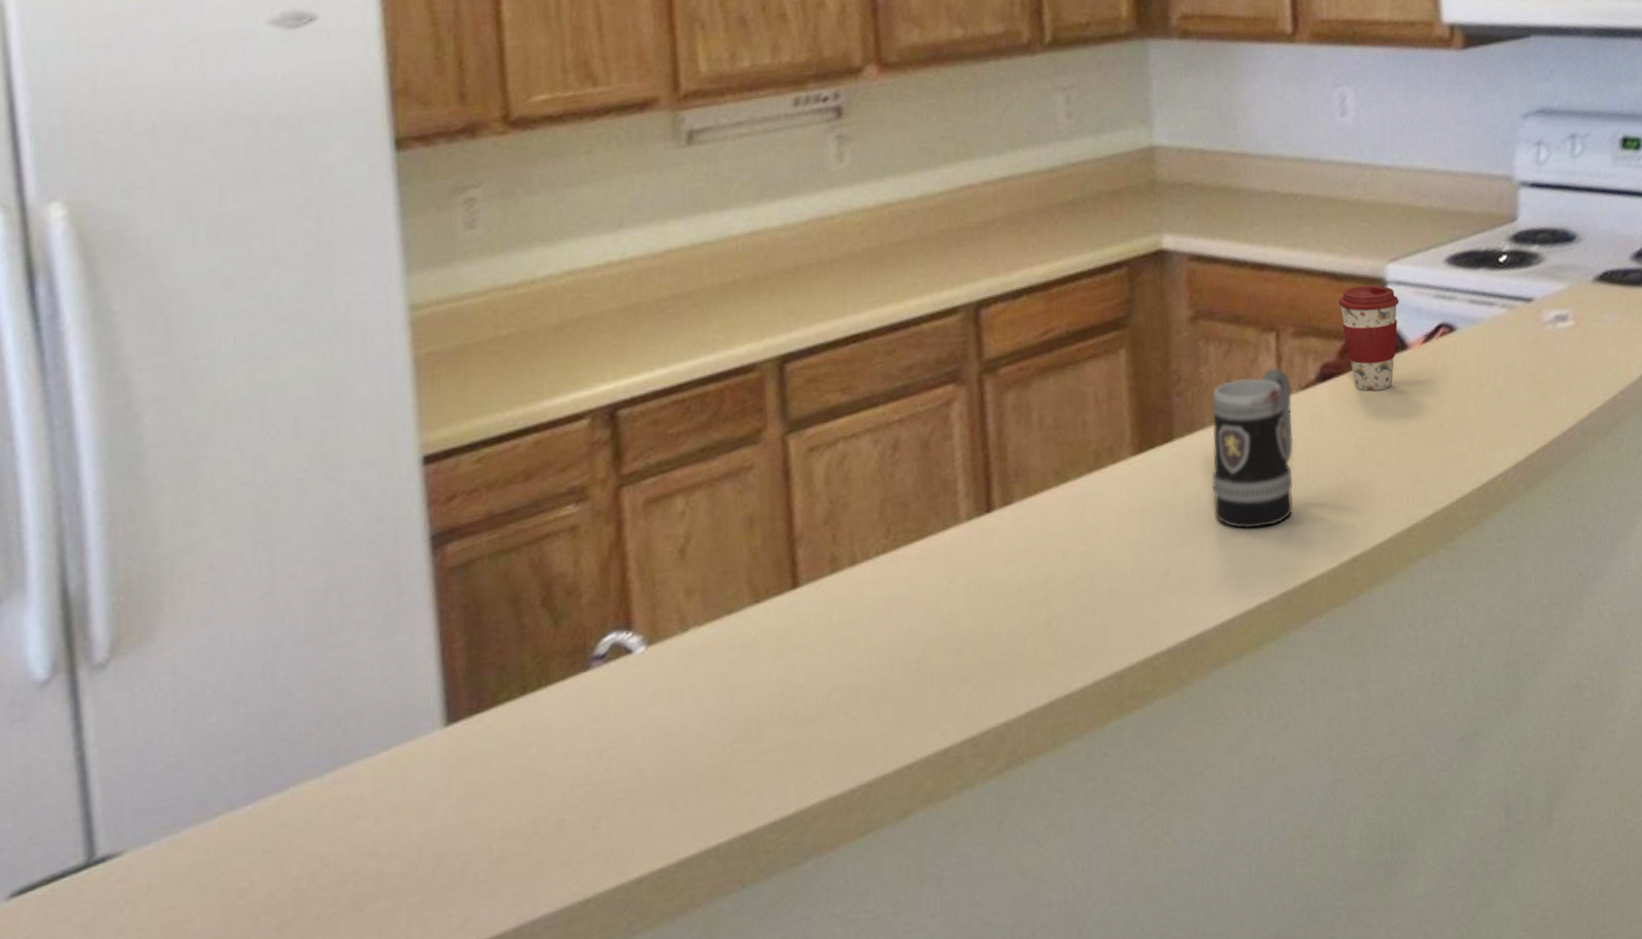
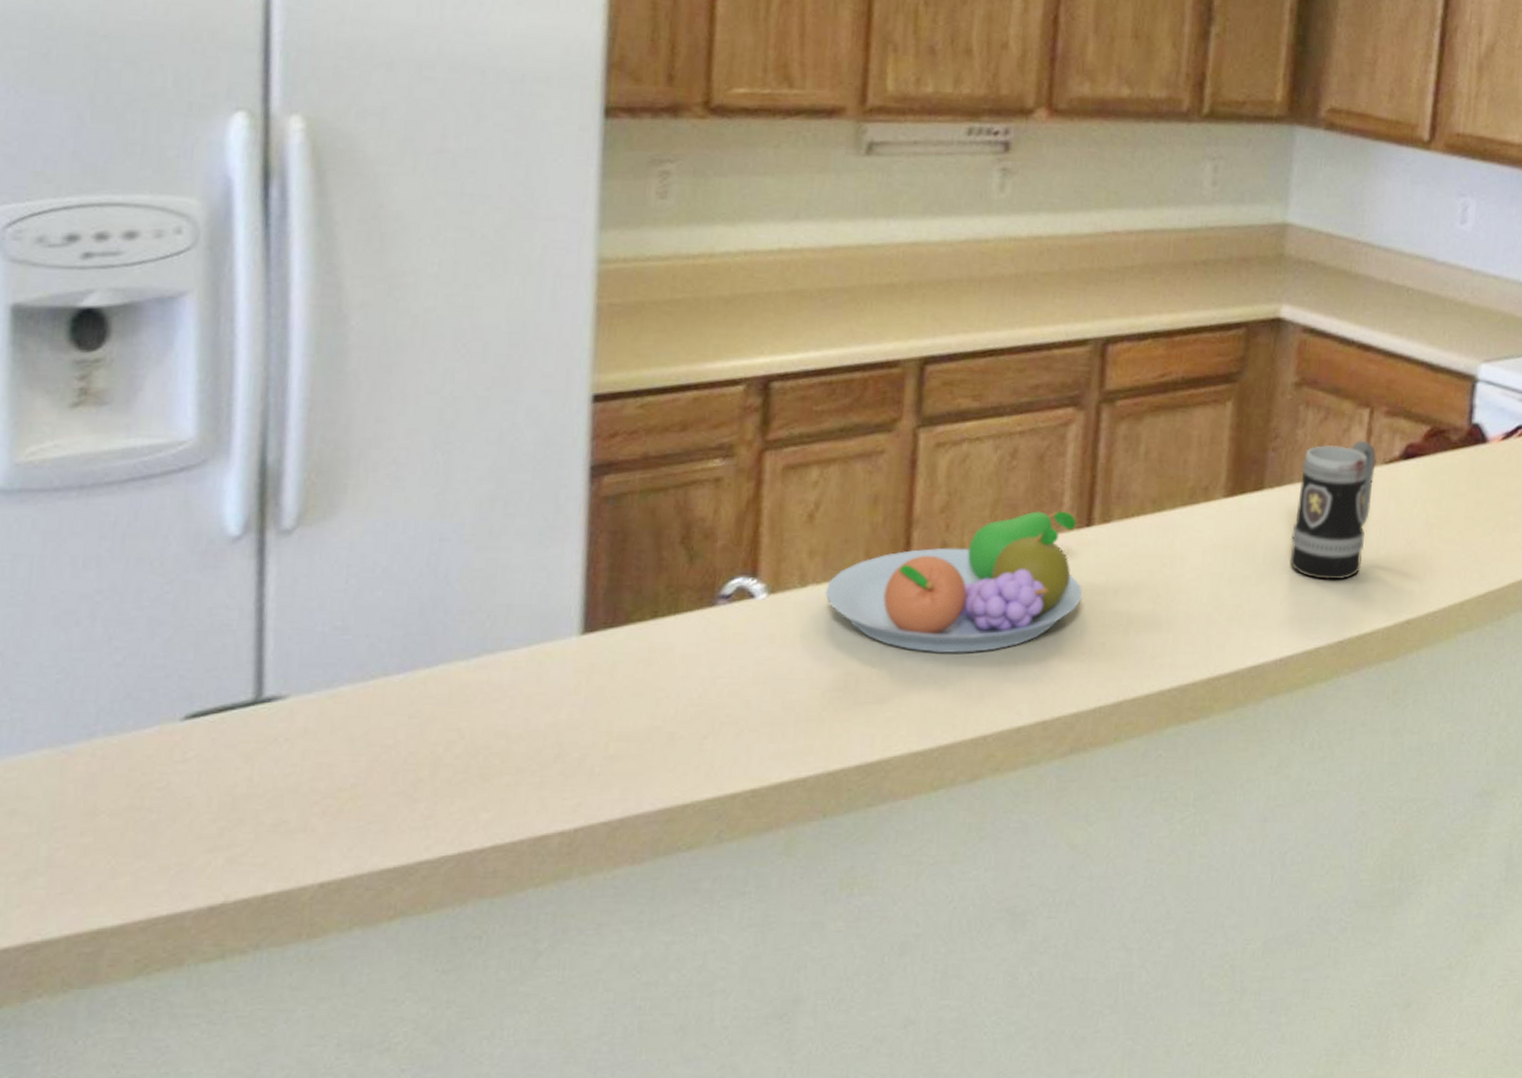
fruit bowl: none [709,499,994,683] -> present [824,511,1083,653]
coffee cup: present [1338,285,1399,392] -> none [1431,379,1487,476]

